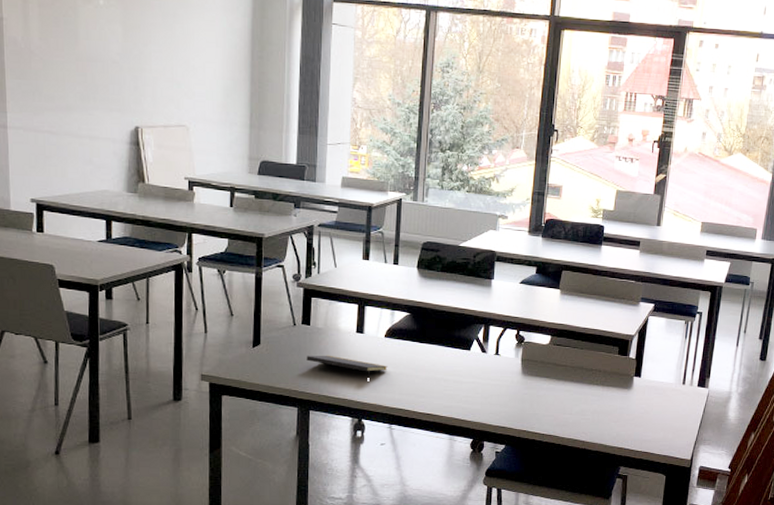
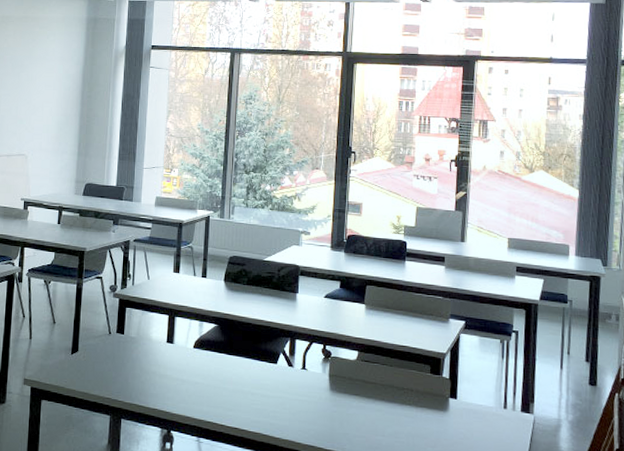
notepad: present [306,355,388,378] -> none [120,364,196,388]

